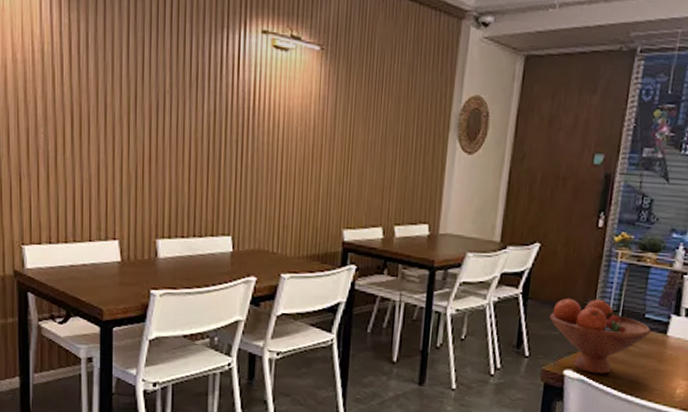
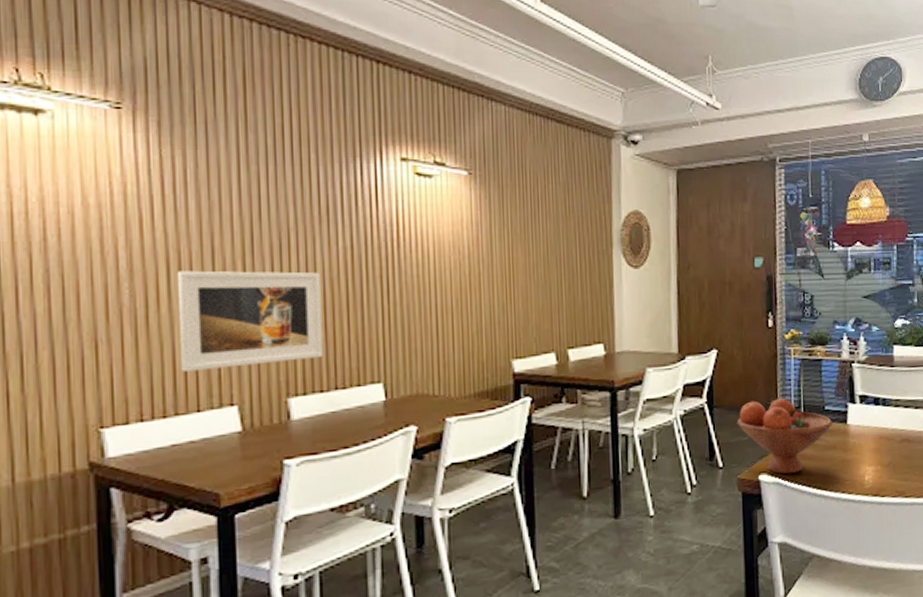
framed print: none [78,122,187,208] -> present [176,270,323,372]

